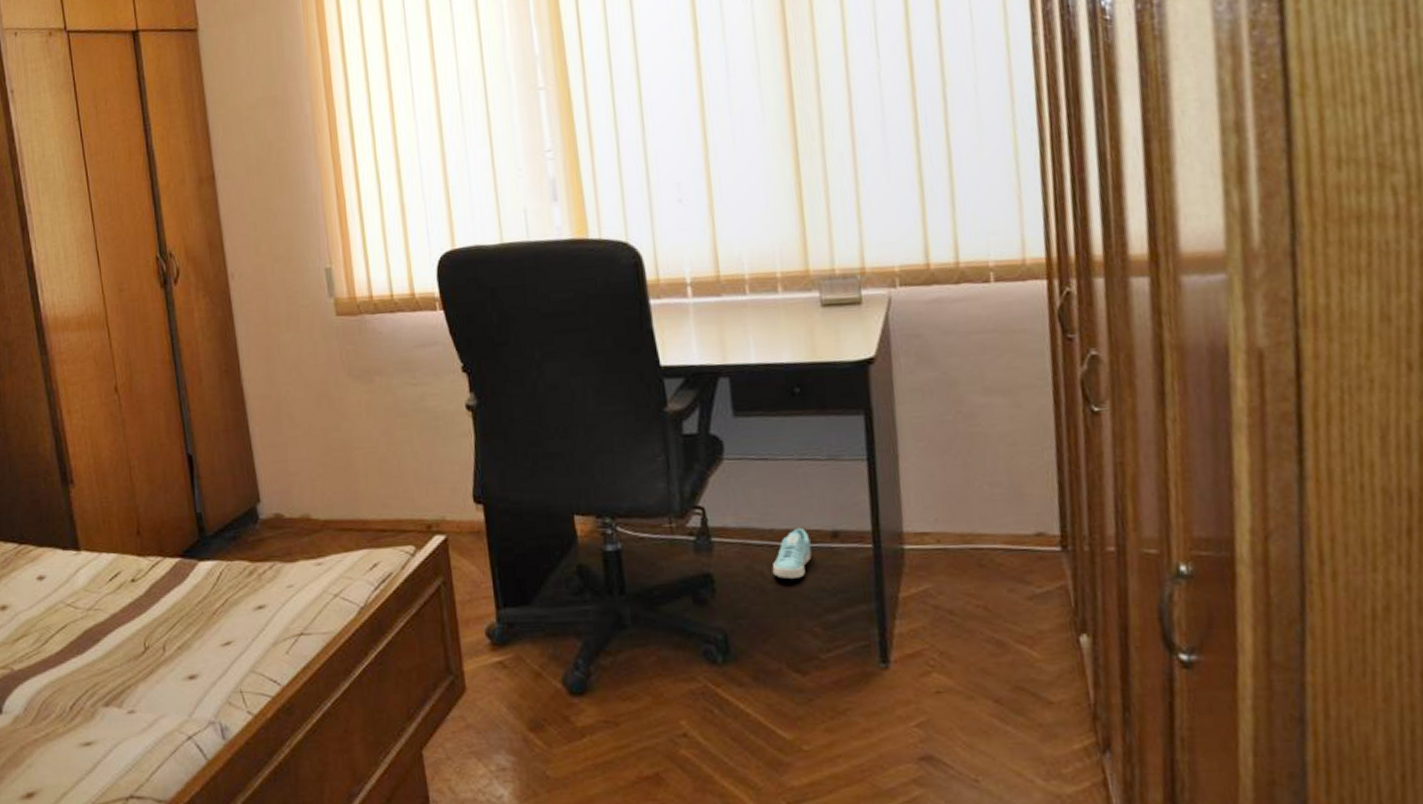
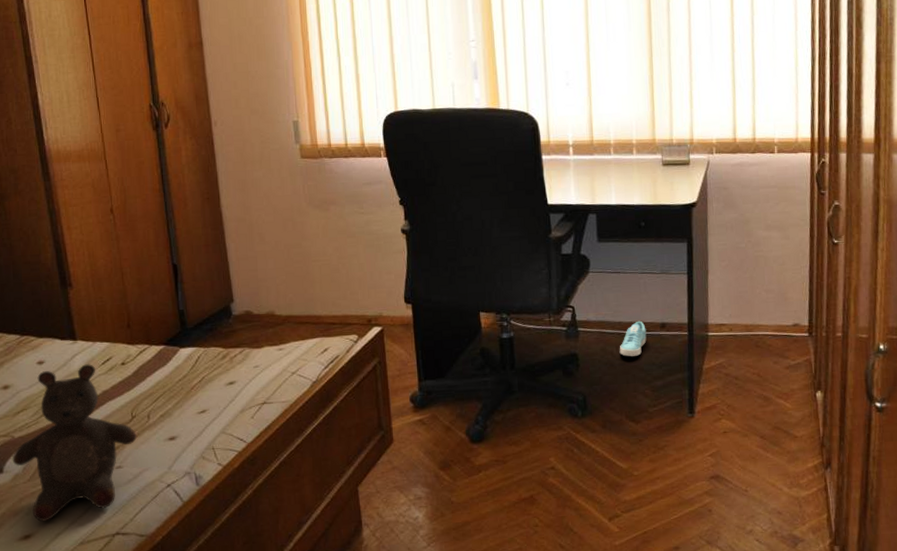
stuffed bear: none [11,580,151,777] -> present [12,364,137,522]

